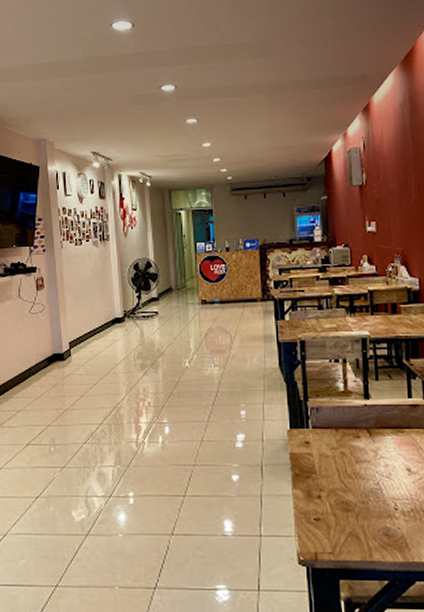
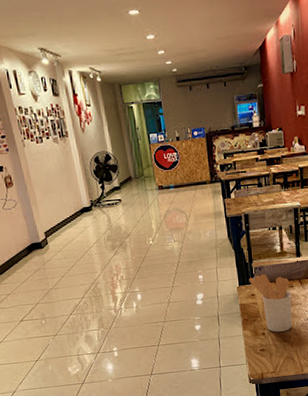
utensil holder: none [303,416,358,497] -> present [249,274,292,332]

